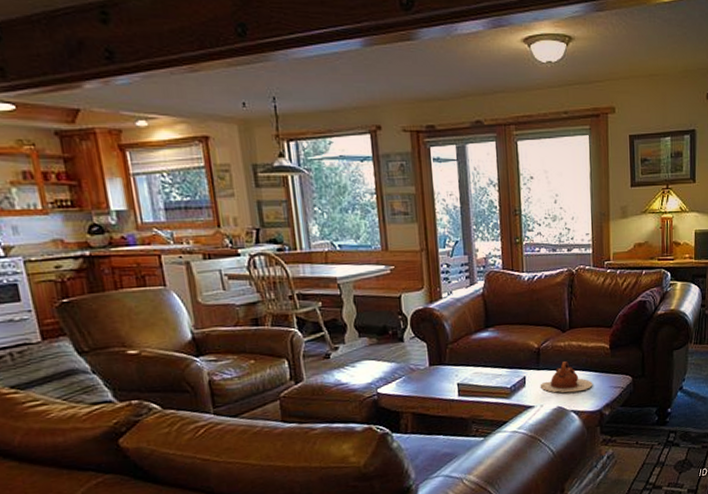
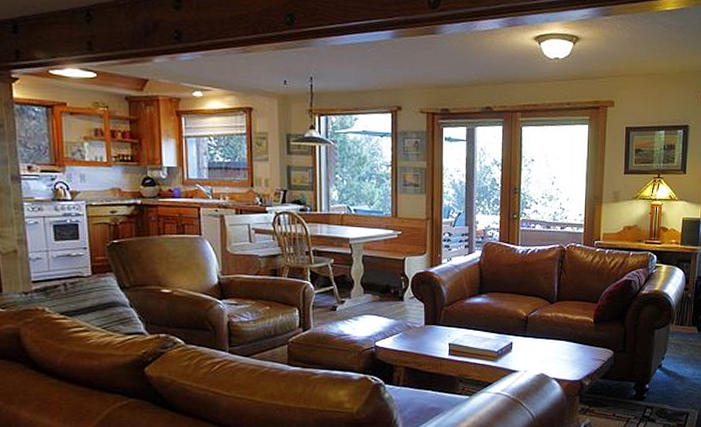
teapot: present [540,361,593,393] -> none [525,331,575,361]

